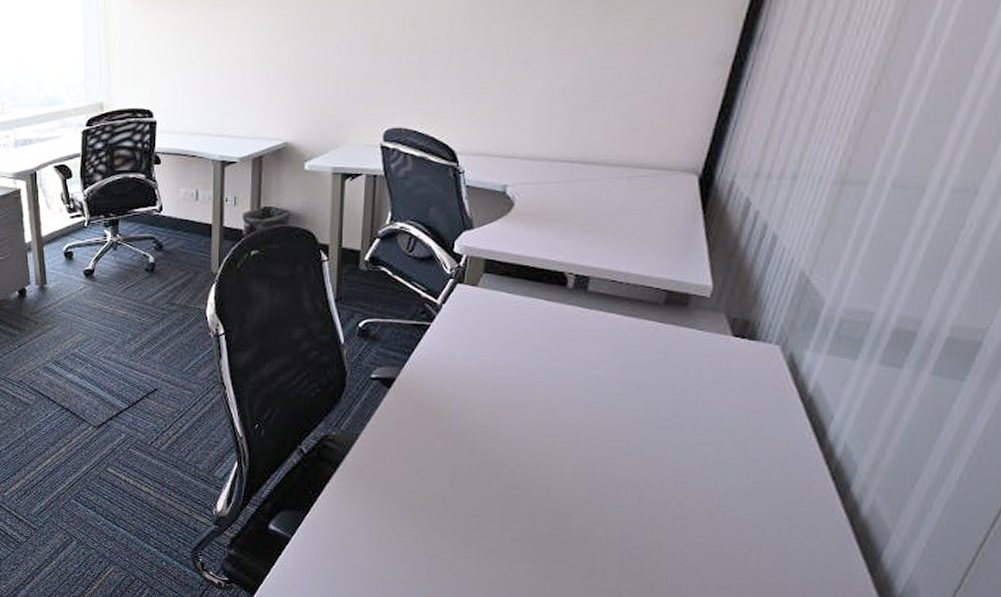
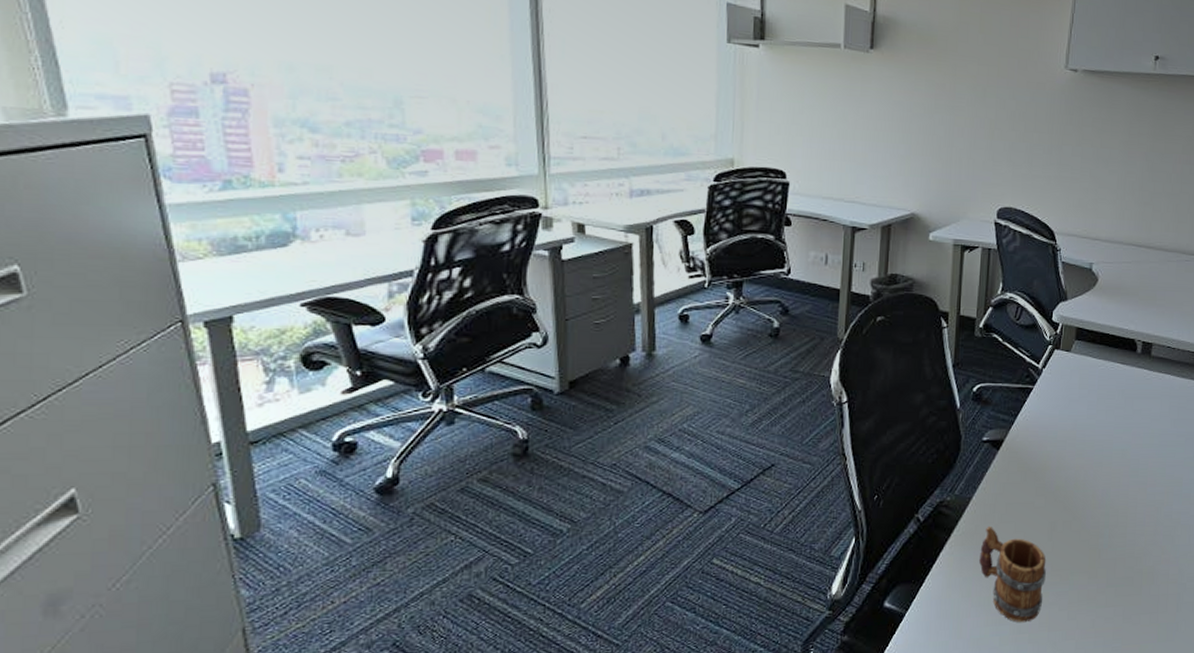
mug: none [369,465,448,564] -> present [979,527,1046,623]

